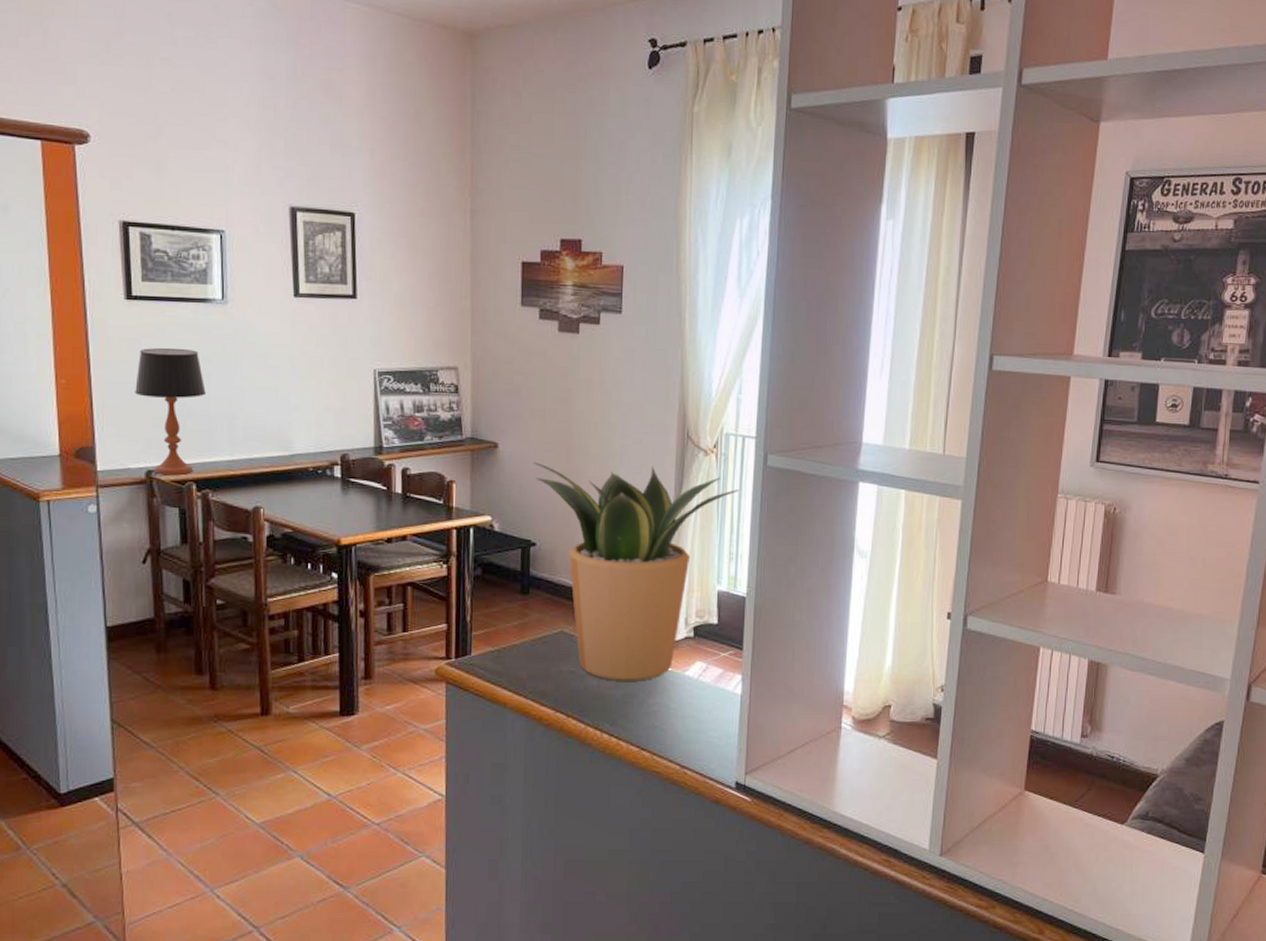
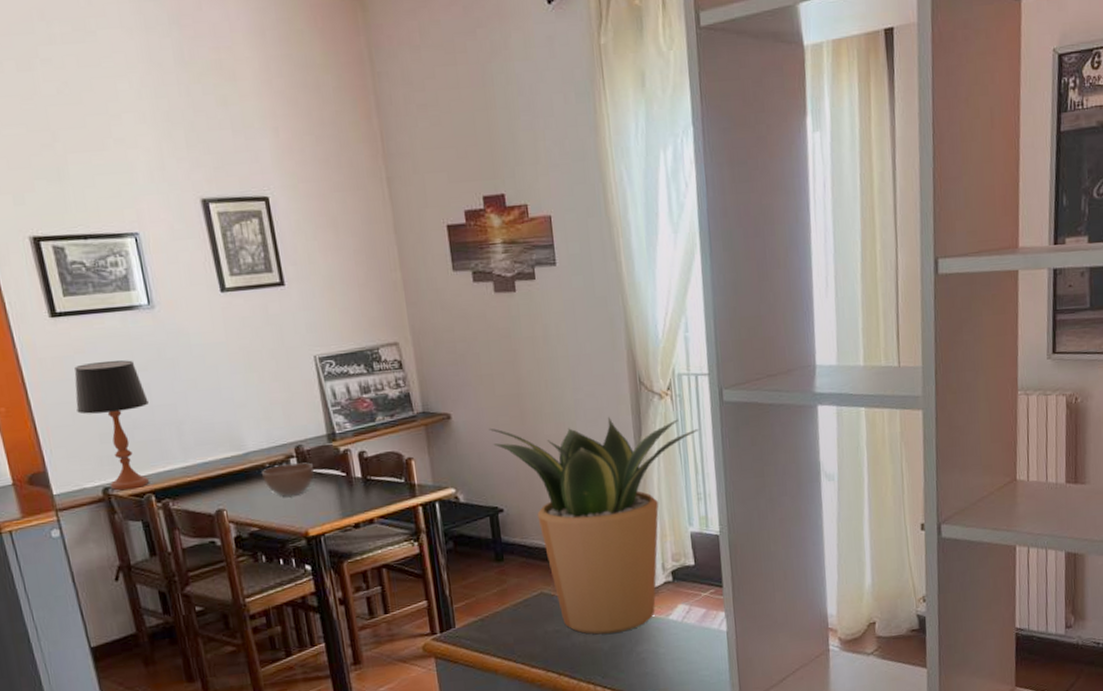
bowl: none [305,471,357,503] -> present [262,462,314,497]

